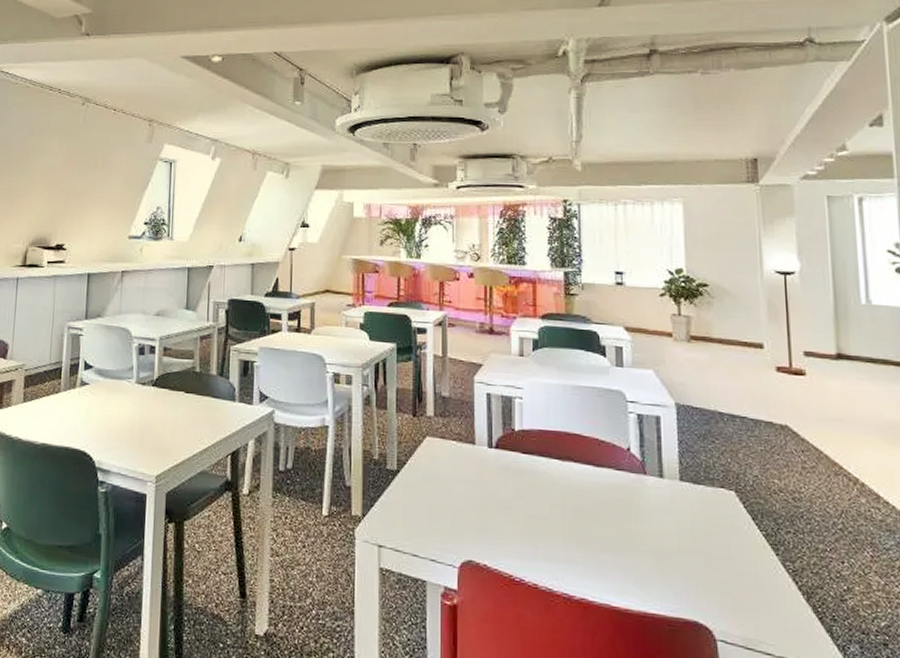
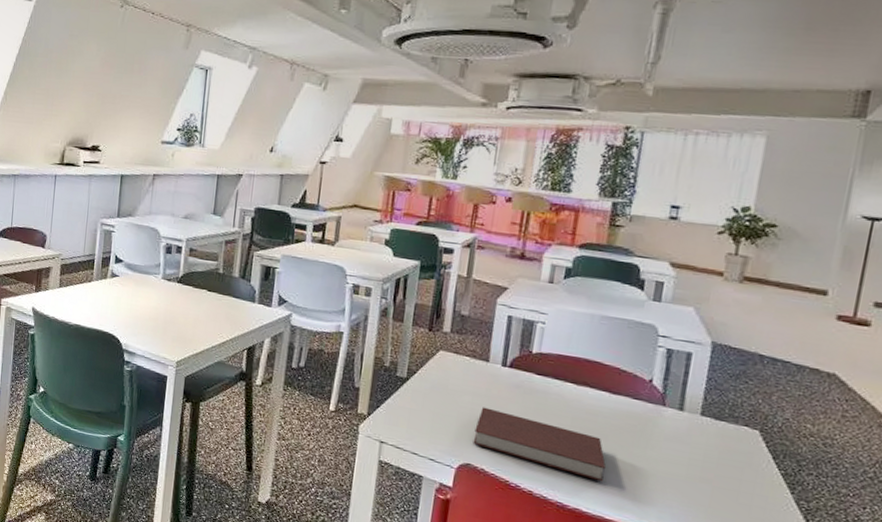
notebook: none [471,494,603,565] -> present [473,407,606,482]

